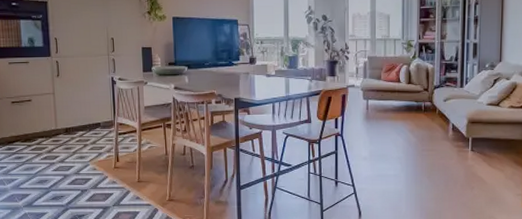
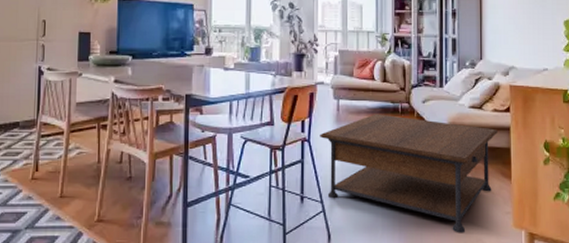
coffee table: none [351,111,514,212] -> present [320,114,499,233]

